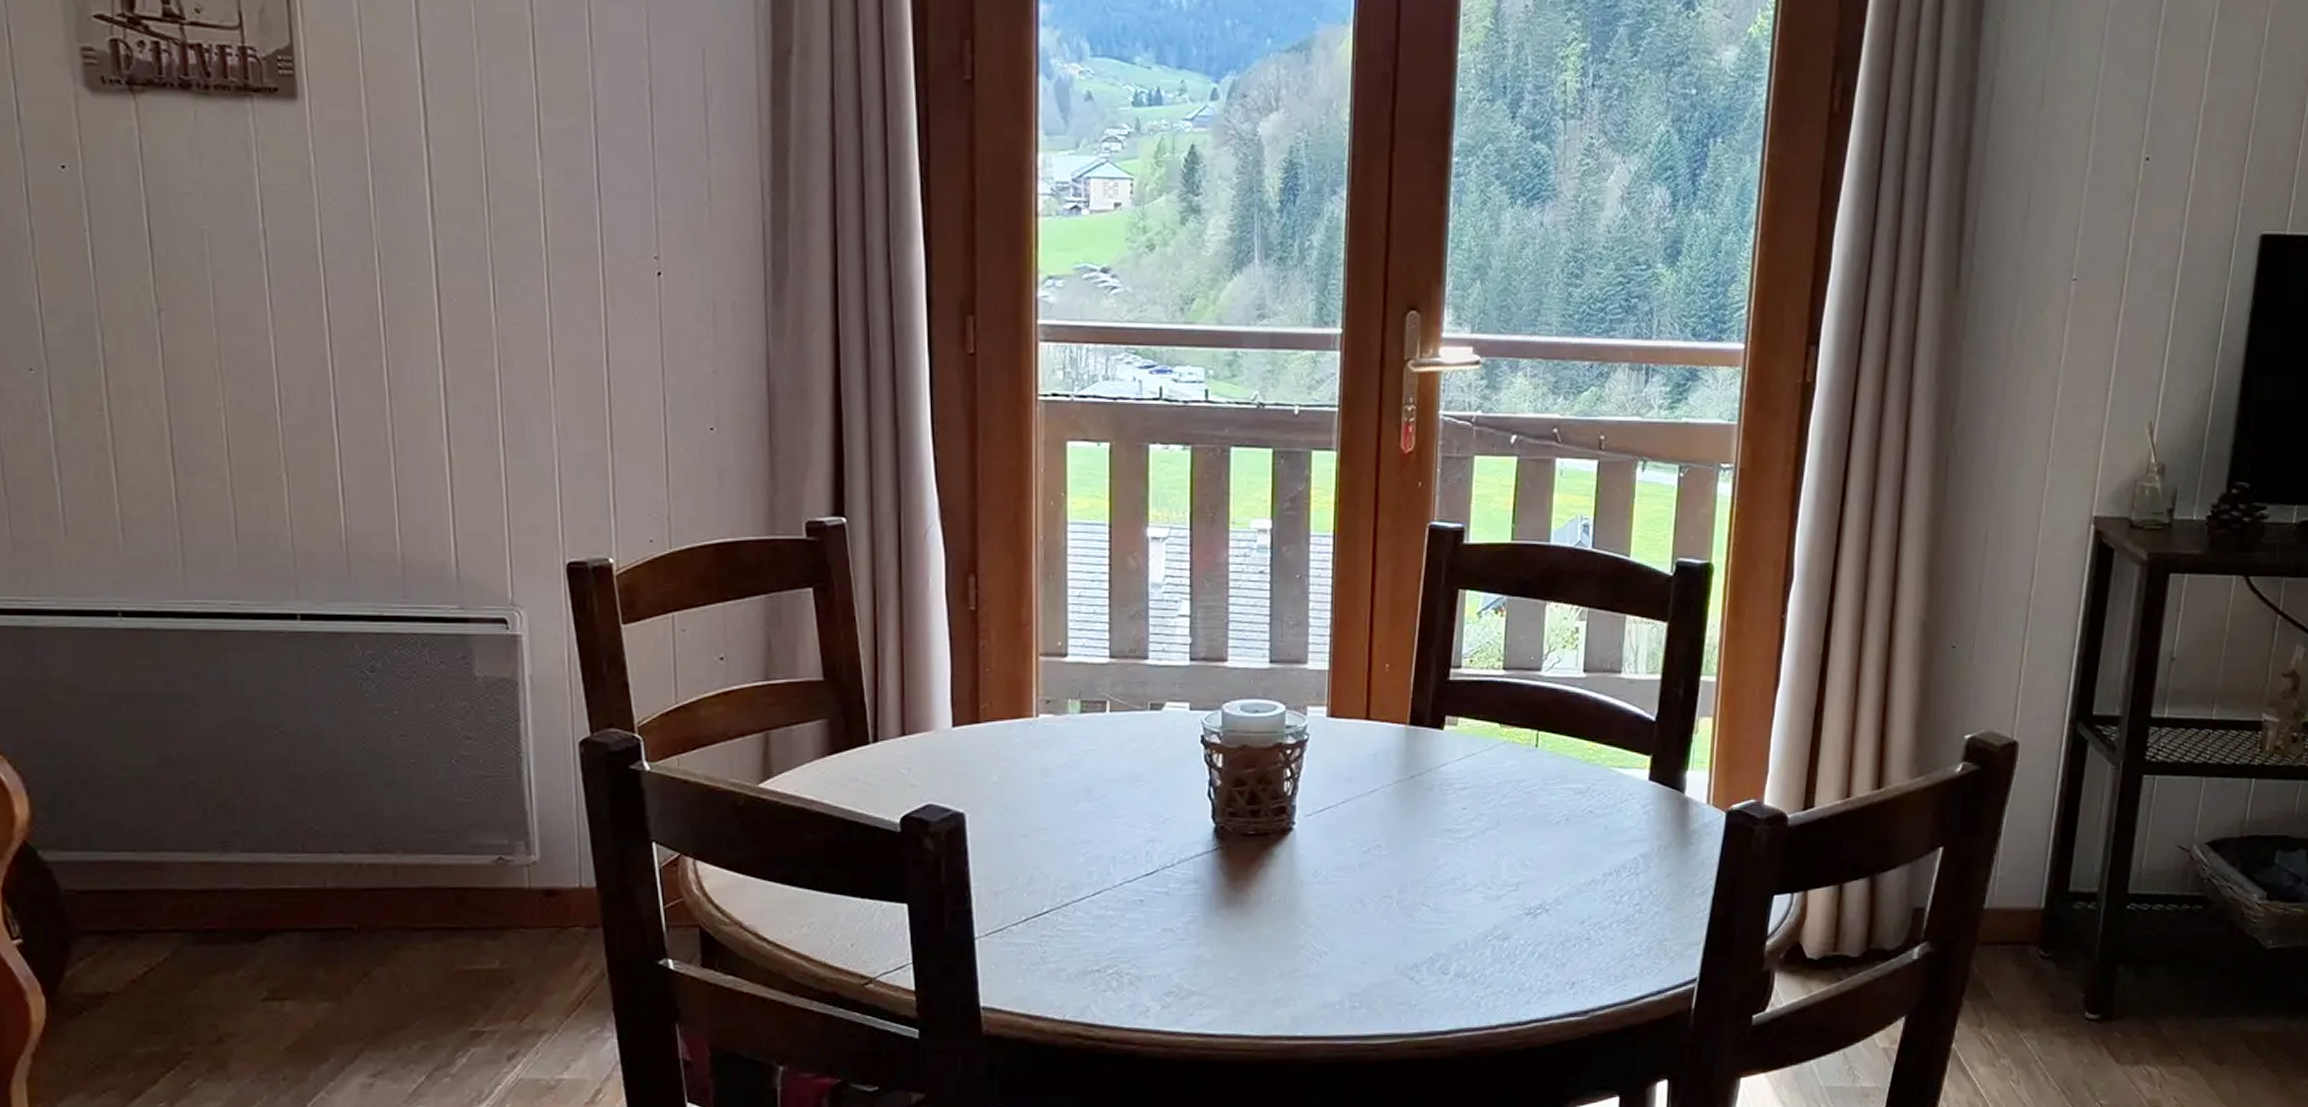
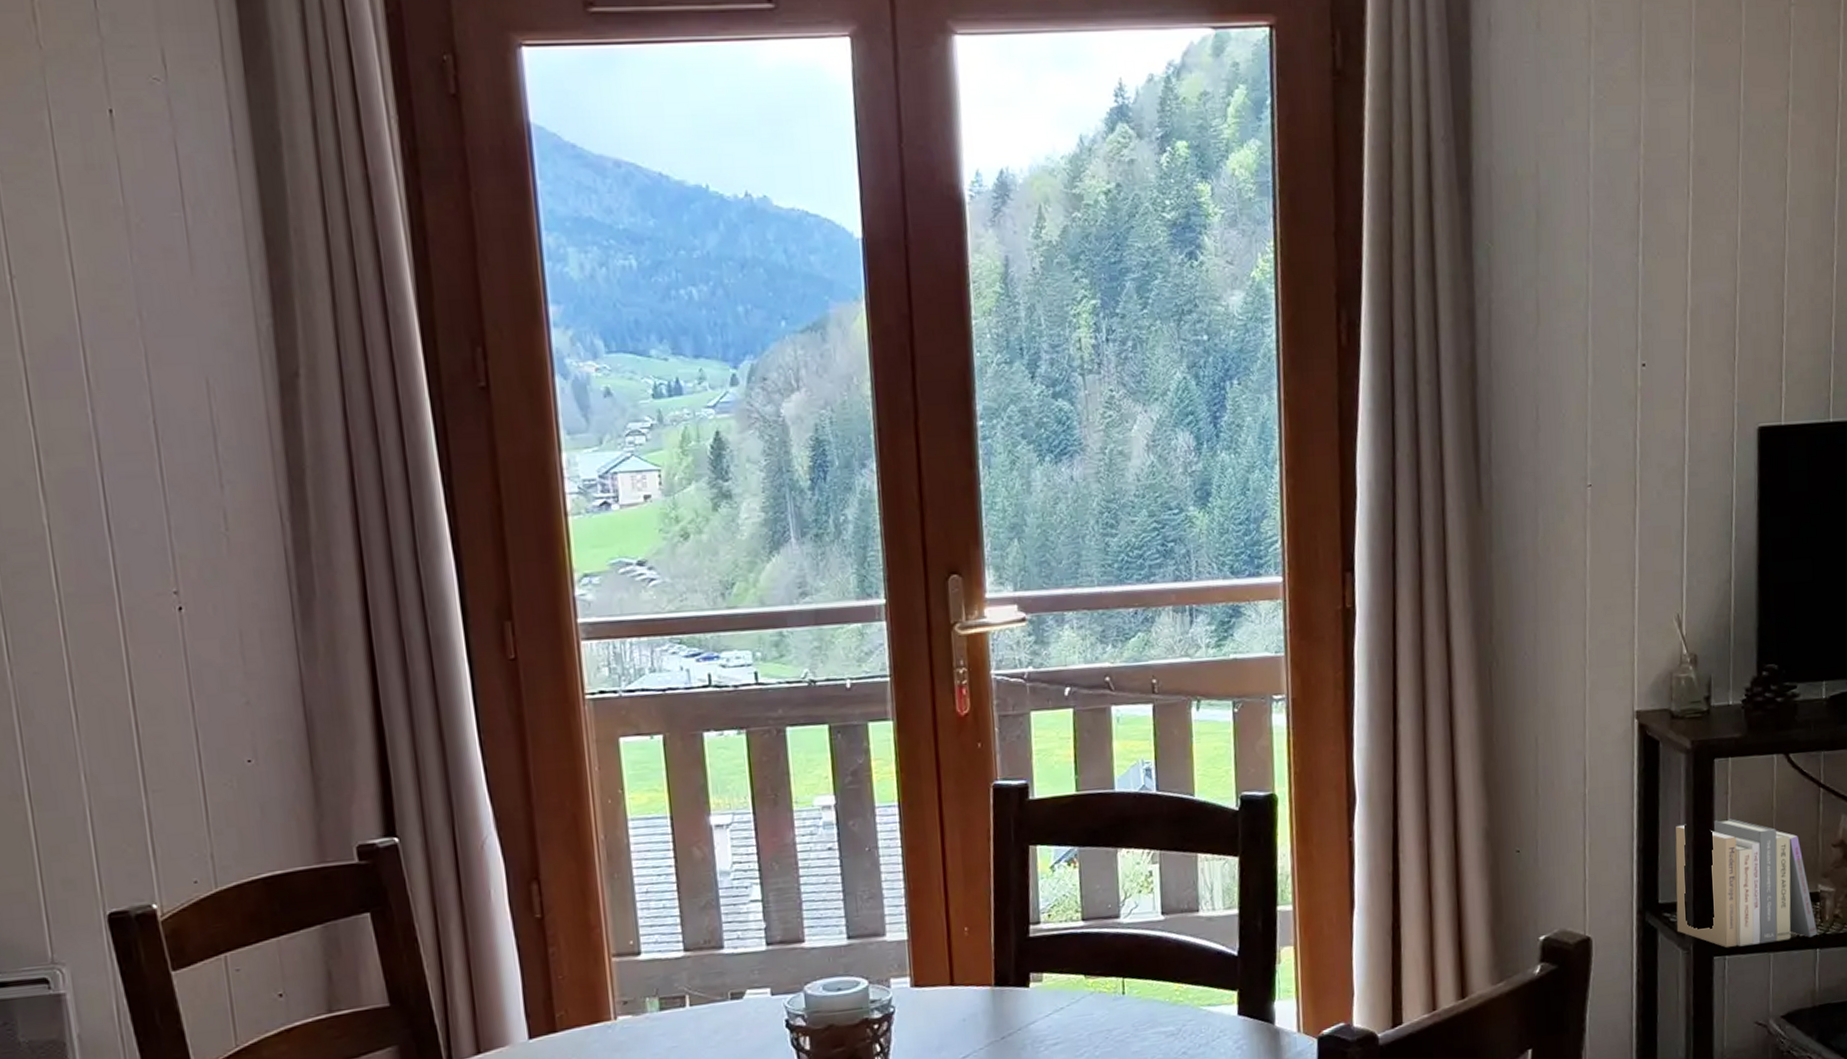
books: none [2109,636,2256,768] -> present [1675,818,1817,947]

